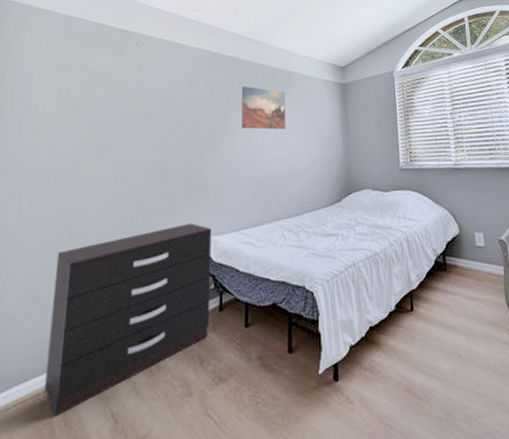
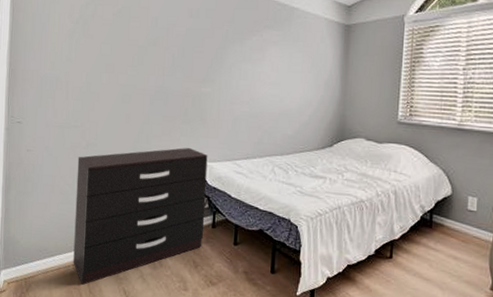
wall art: present [241,86,286,130] -> none [239,19,286,68]

